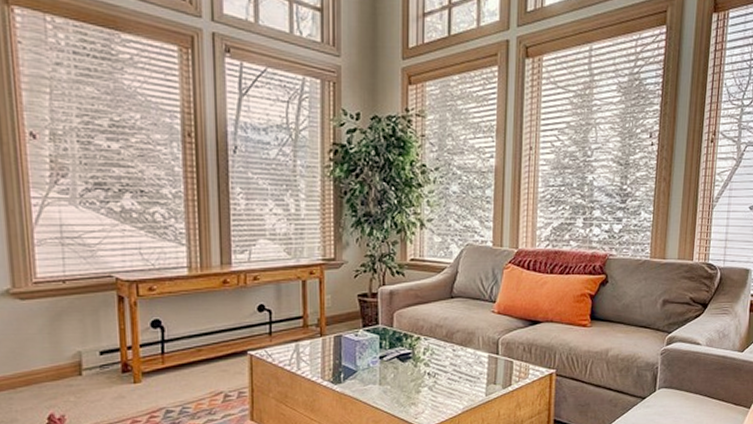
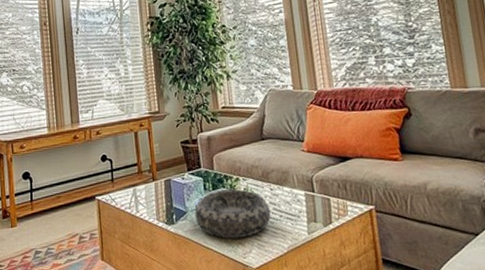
decorative bowl: none [366,349,450,399] -> present [195,189,271,239]

